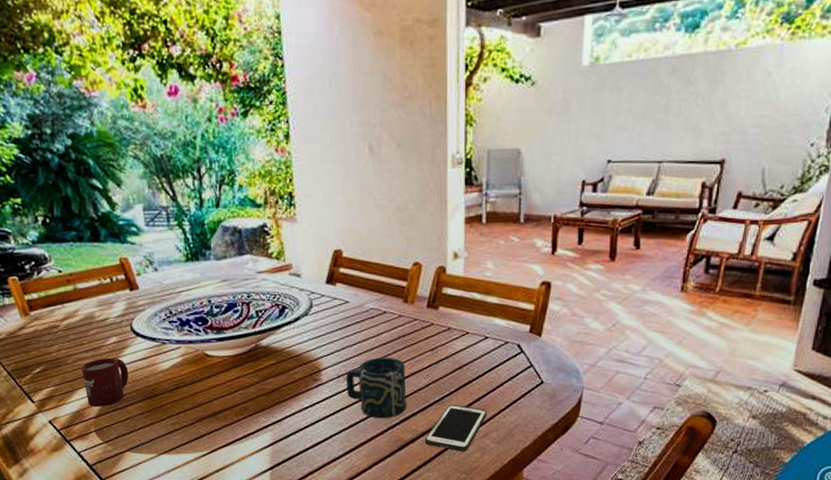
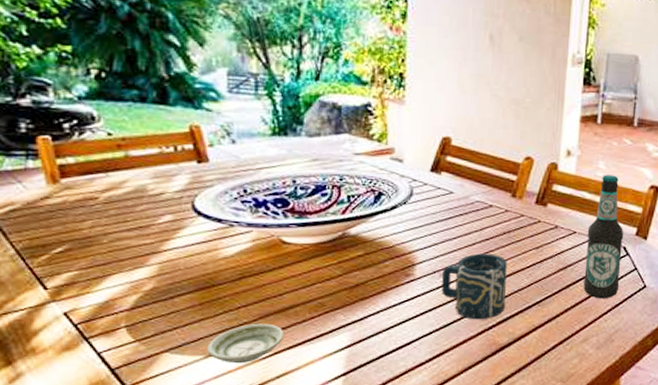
cup: present [81,357,129,407] -> none [119,238,182,297]
saucer: none [158,426,218,460] -> present [207,323,284,364]
cell phone: present [424,404,487,452] -> none [521,306,588,357]
bottle: none [480,274,517,396] -> present [583,174,624,299]

